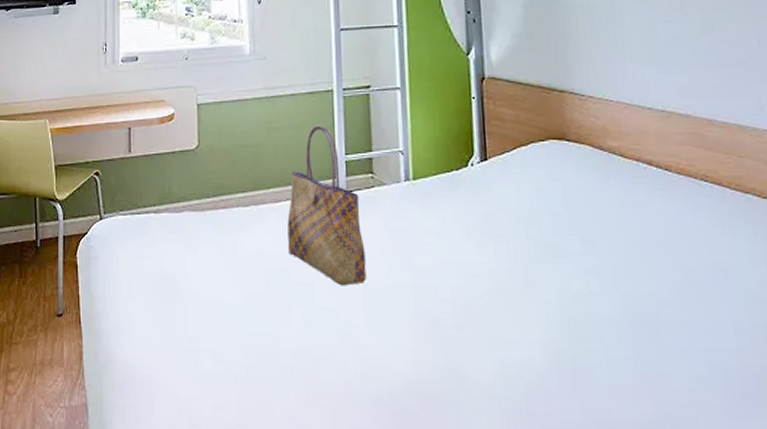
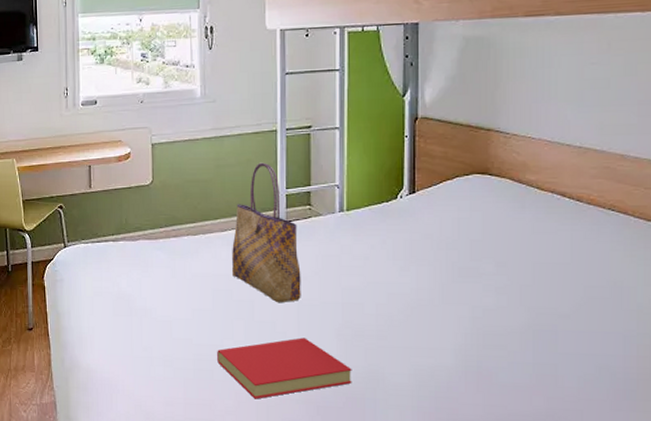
book: none [273,327,430,402] -> present [217,337,352,399]

